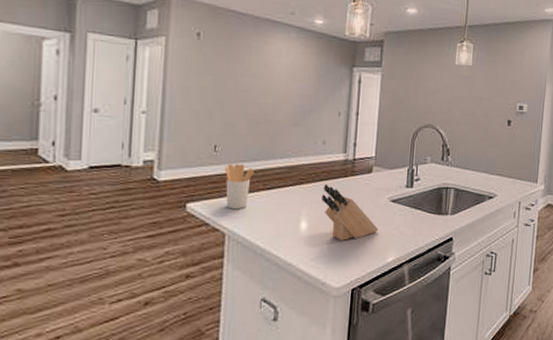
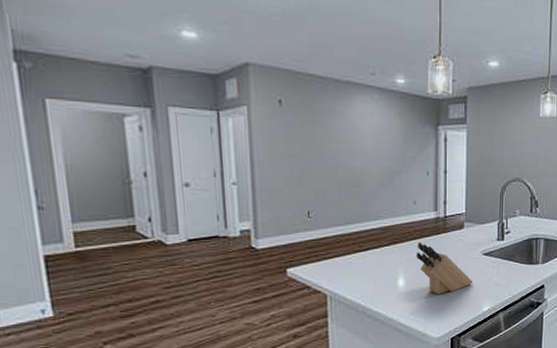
utensil holder: present [225,164,255,210] -> none [321,228,349,272]

